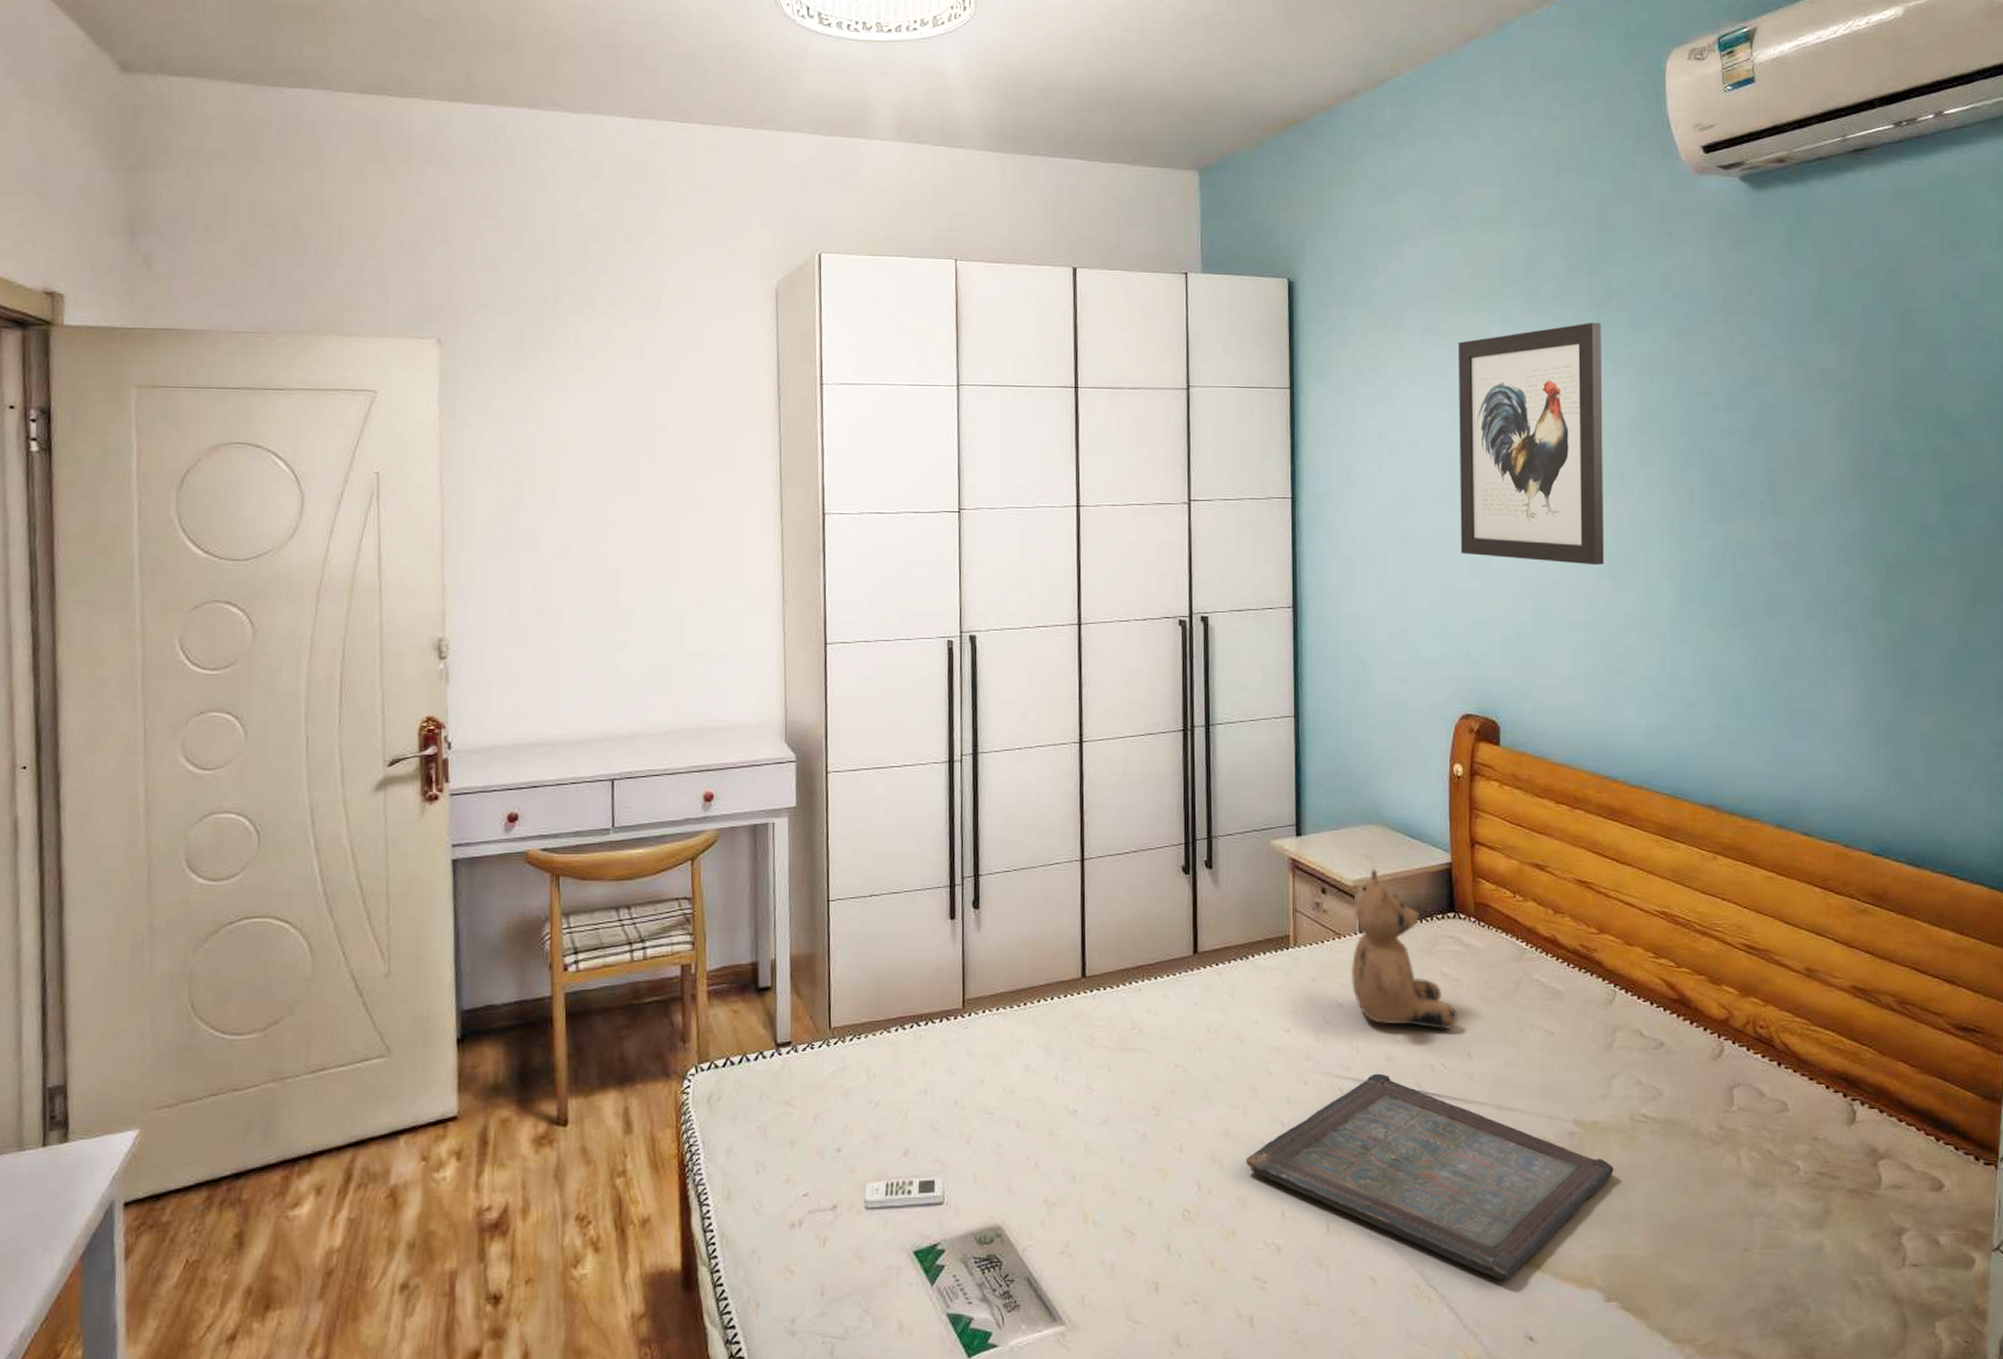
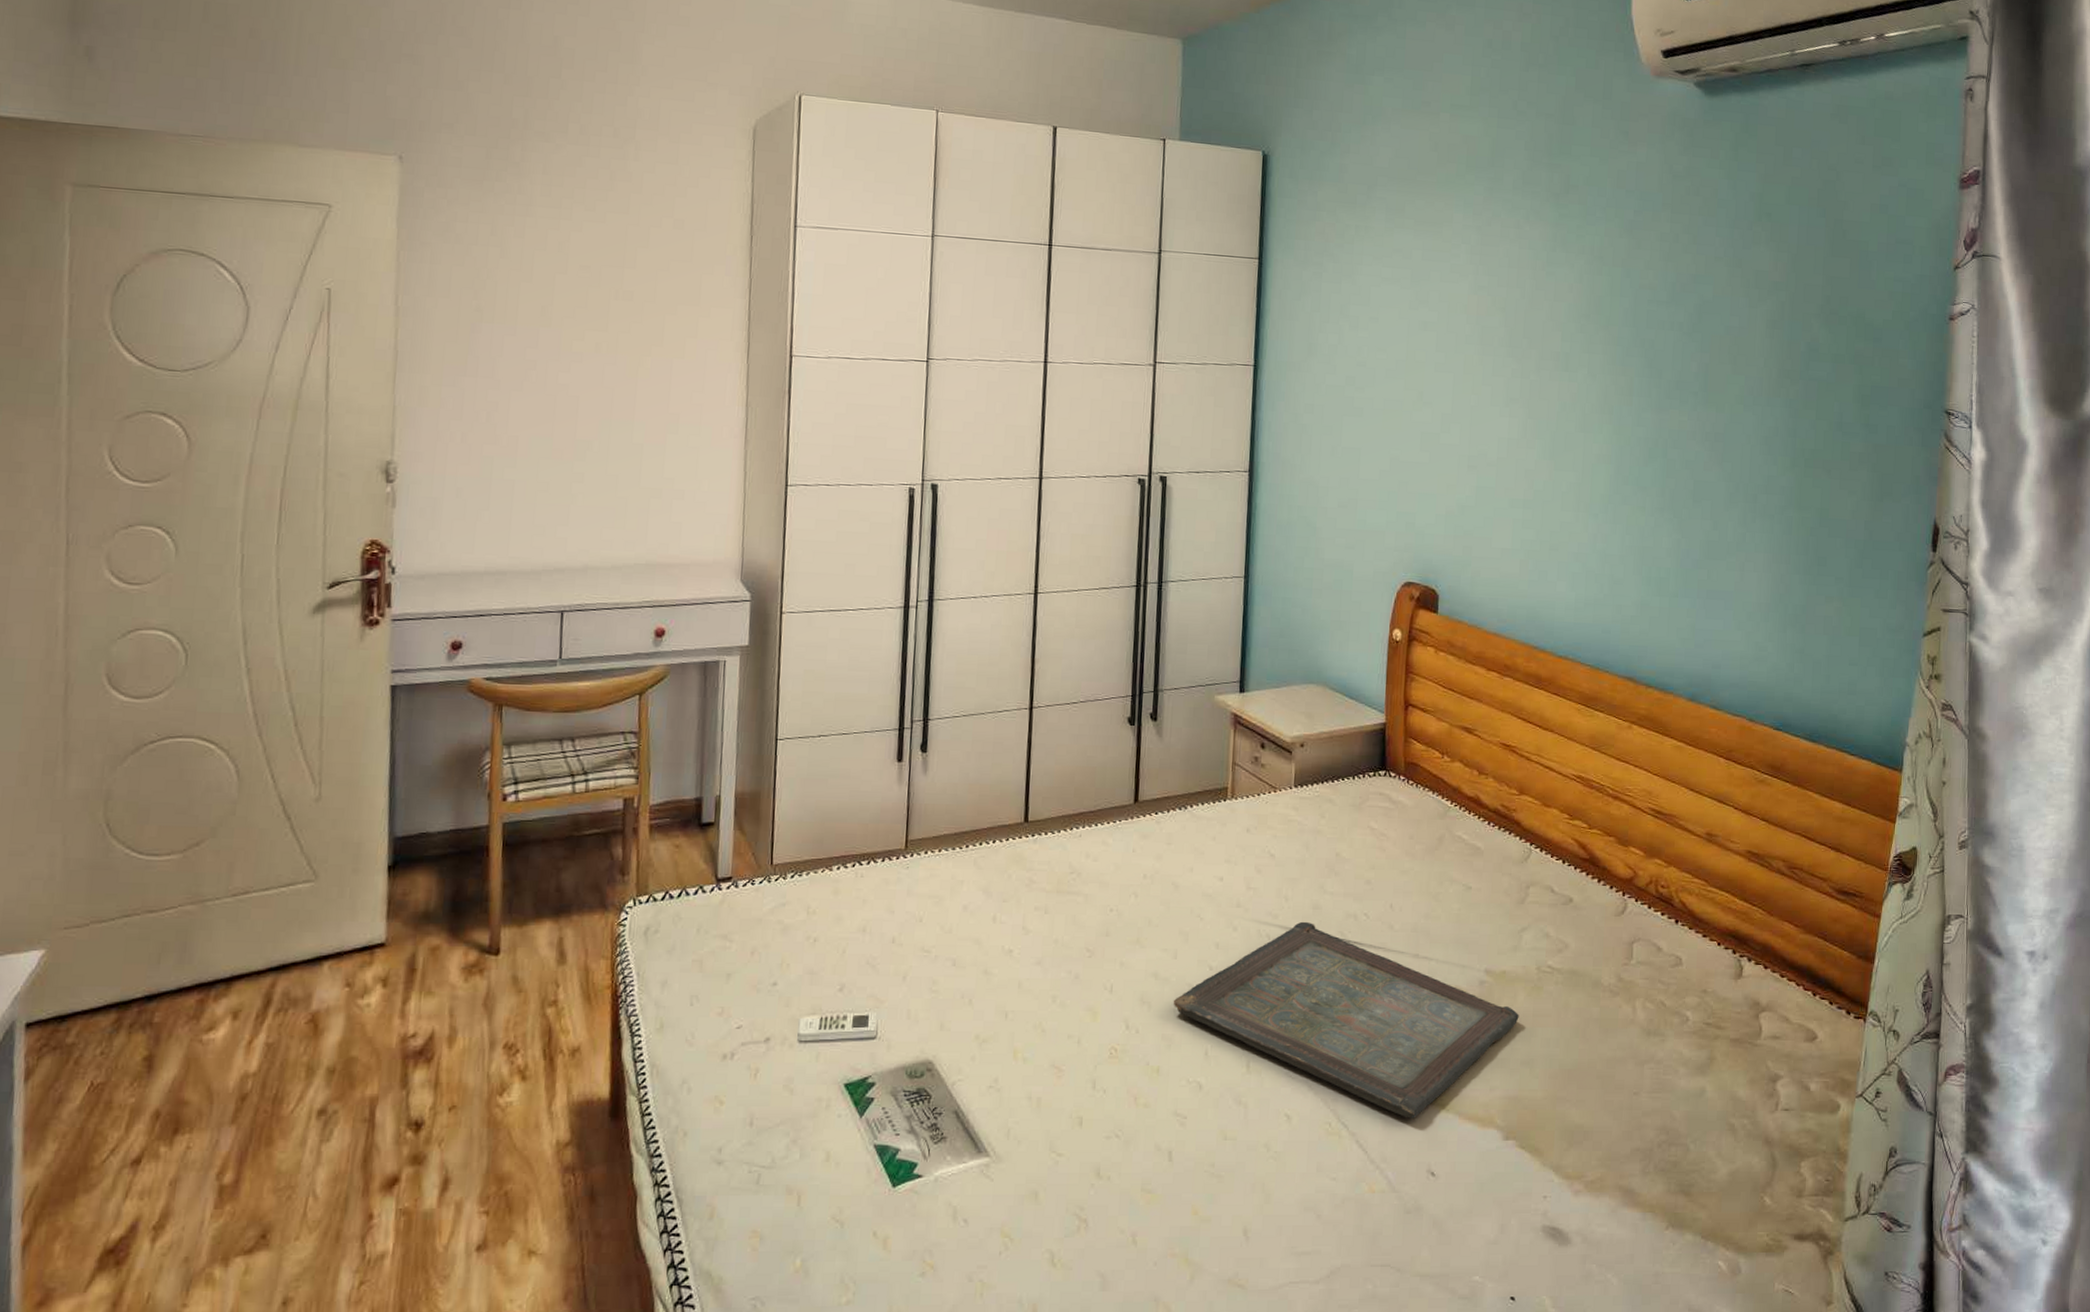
teddy bear: present [1350,869,1459,1031] -> none [1284,726,1383,882]
wall art: present [1457,322,1604,566] -> none [1412,212,1557,446]

